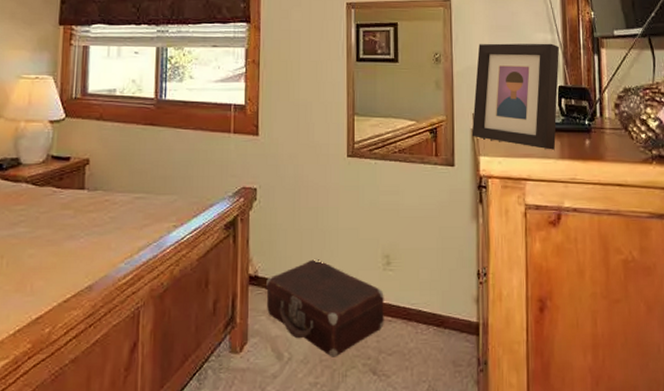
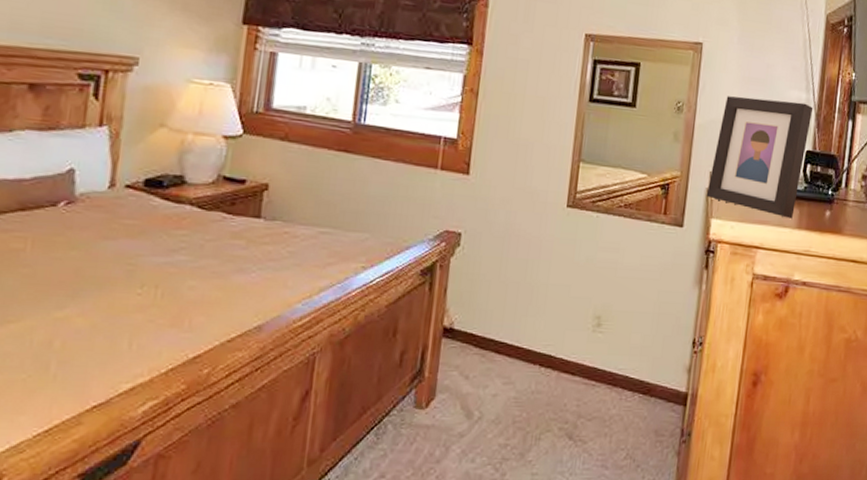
suitcase: present [266,259,384,357] -> none [460,315,591,419]

